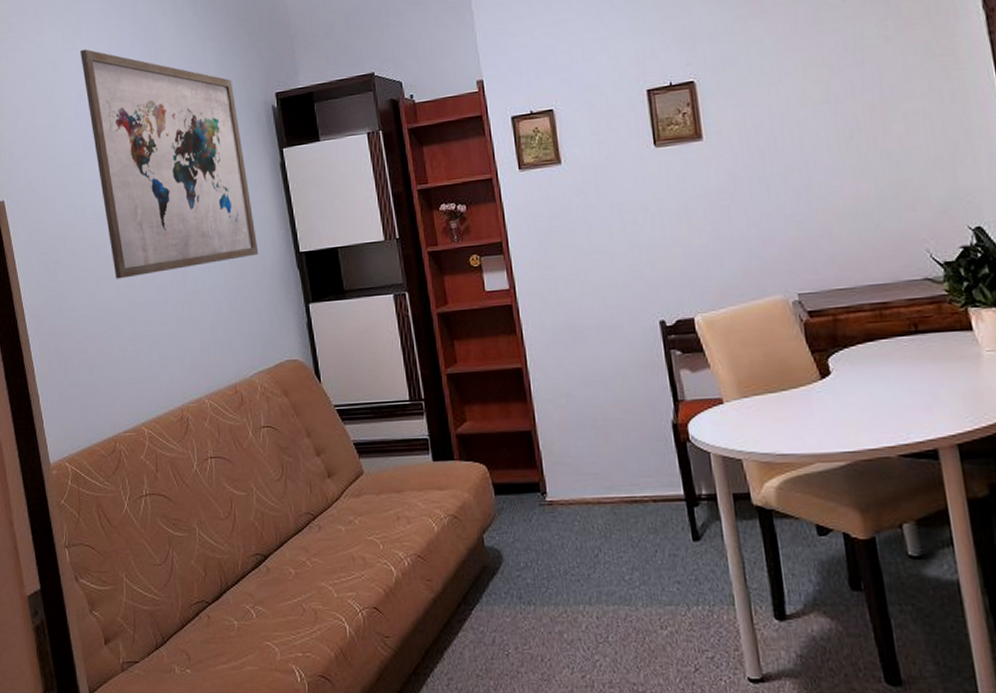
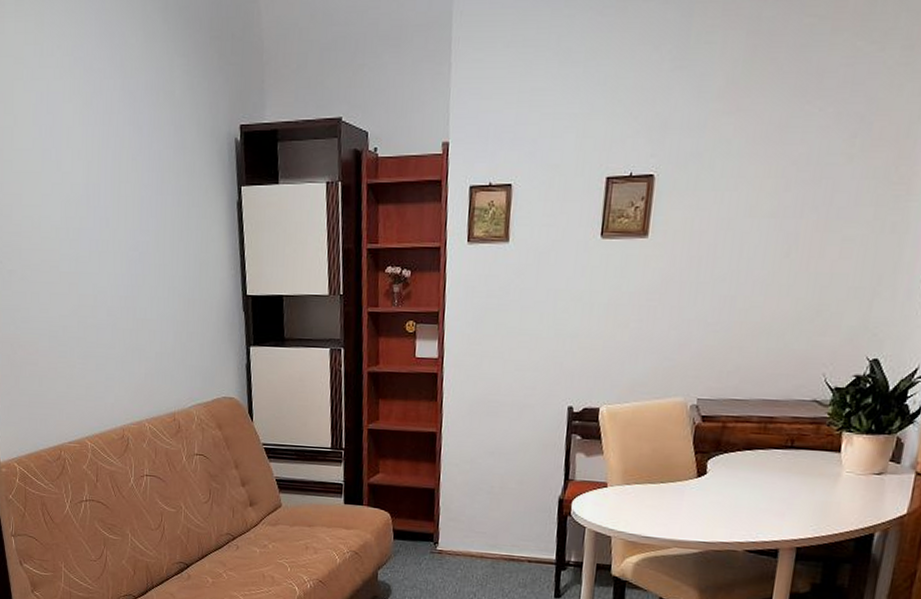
wall art: present [79,49,259,279] -> none [41,45,208,298]

